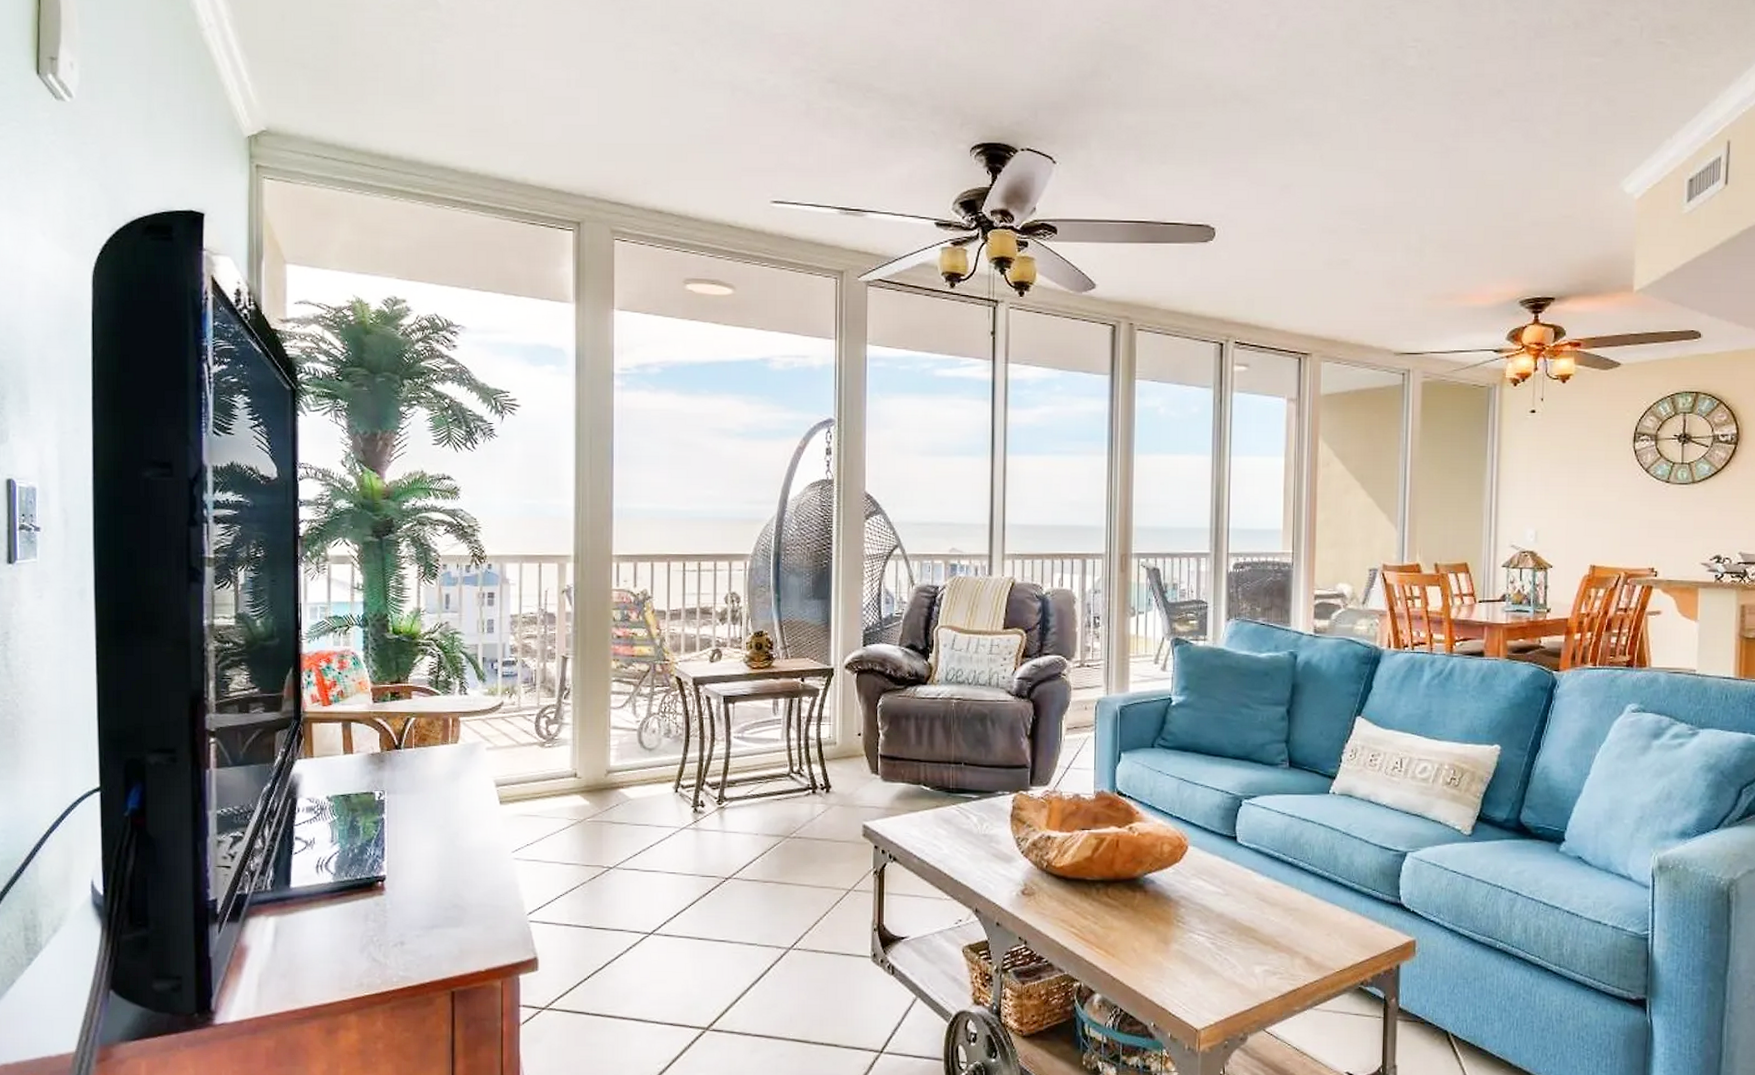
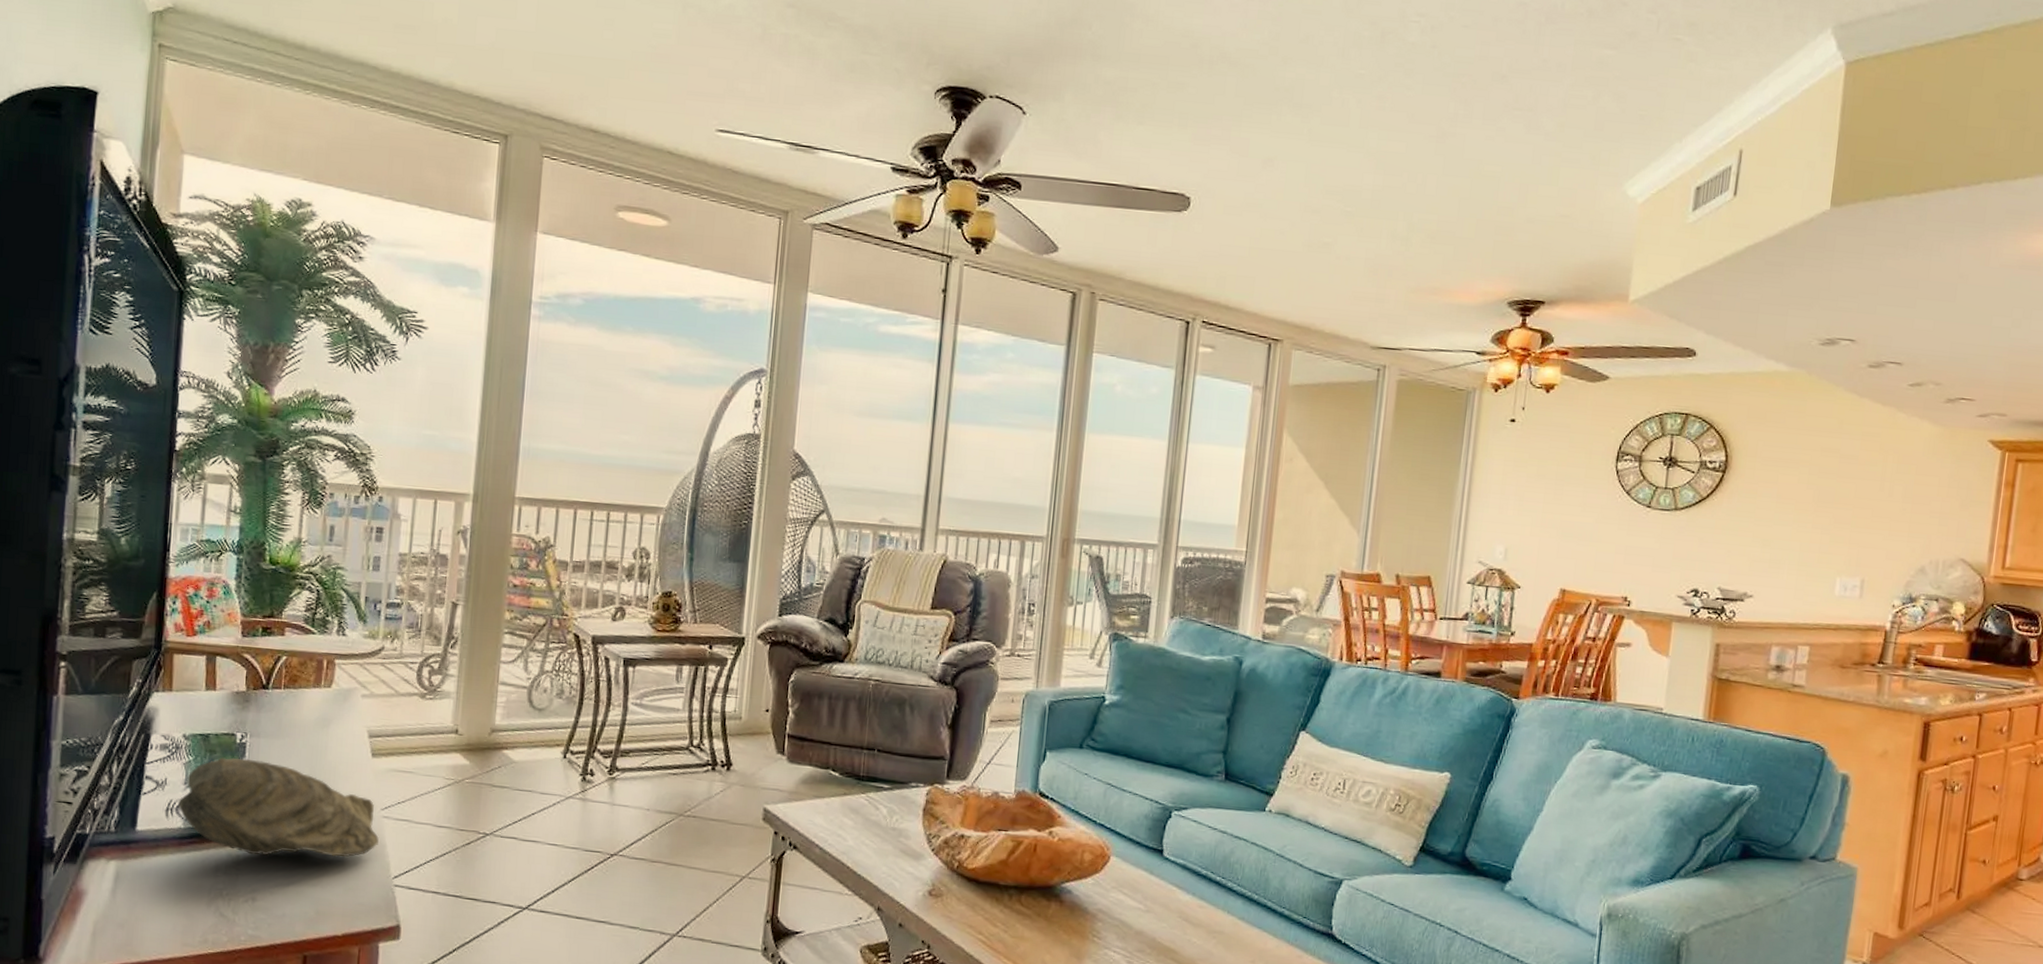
seashell: none [326,814,512,903] -> present [177,757,379,858]

